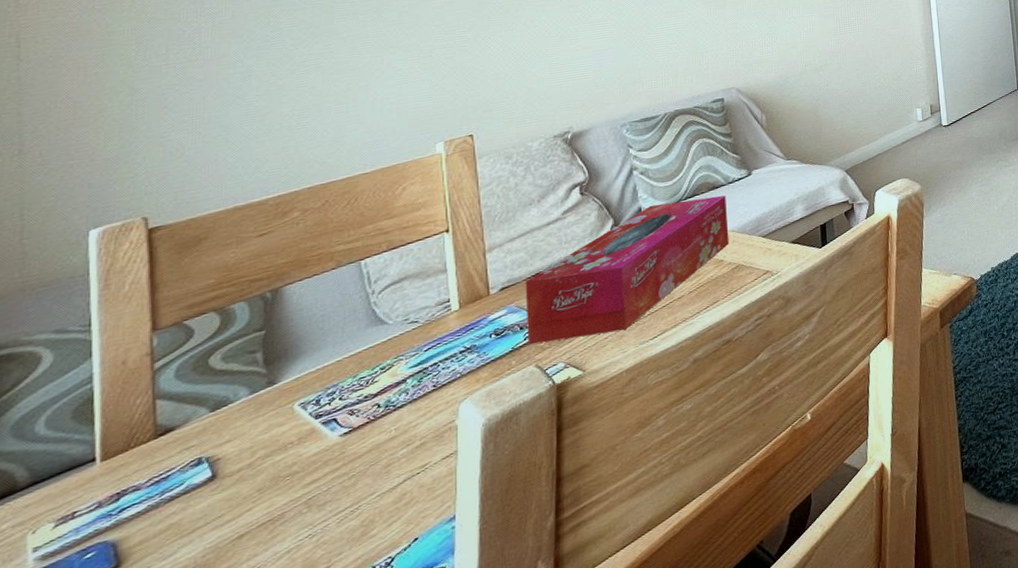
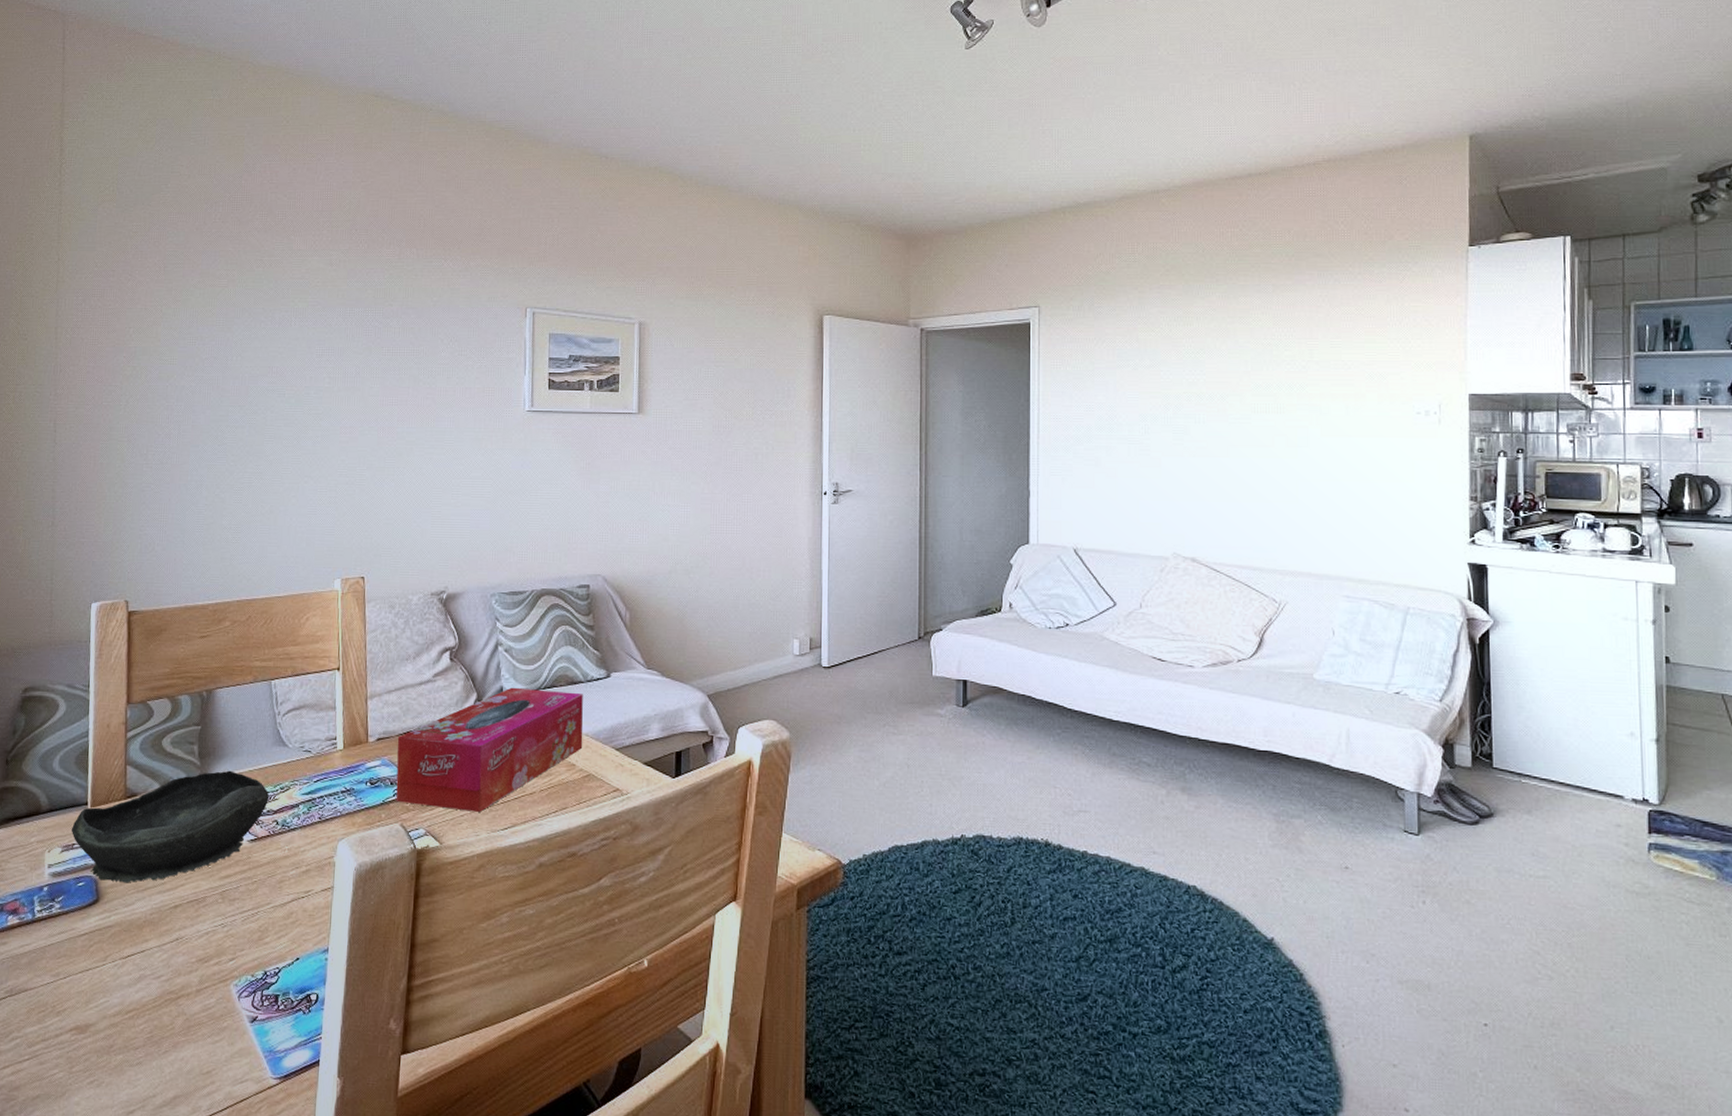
bowl: none [69,367,367,542] -> present [71,770,270,883]

